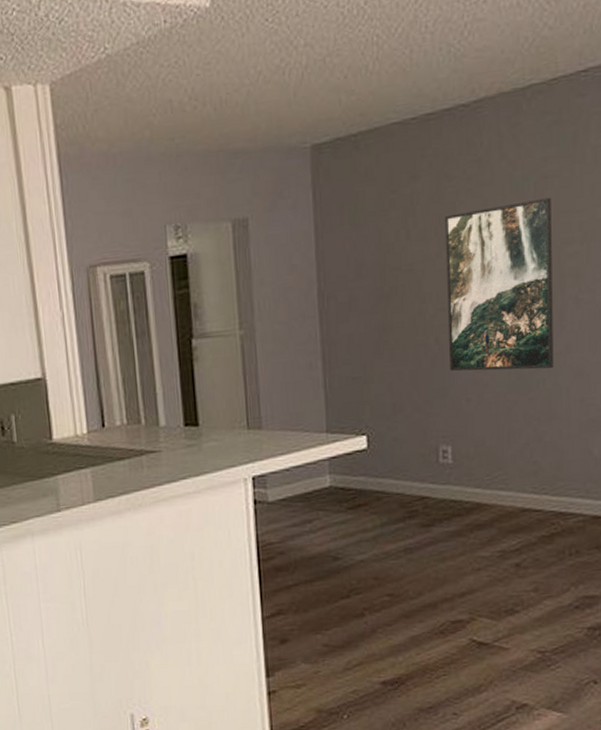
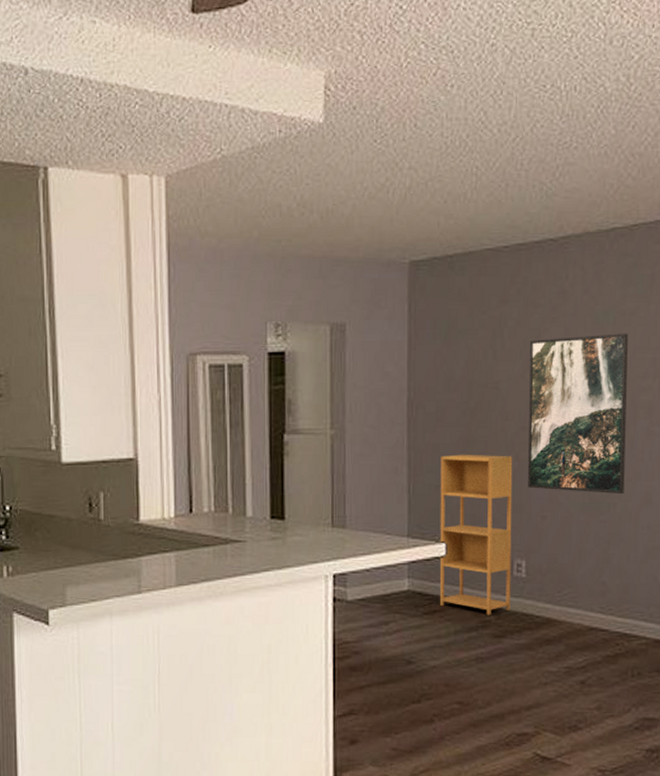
shelving unit: none [356,339,438,505] -> present [439,454,513,615]

